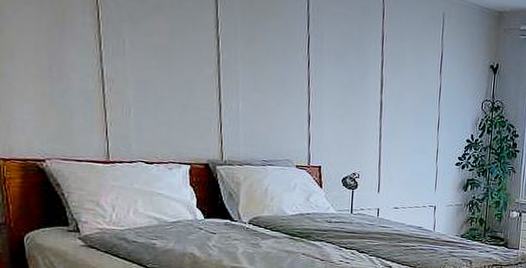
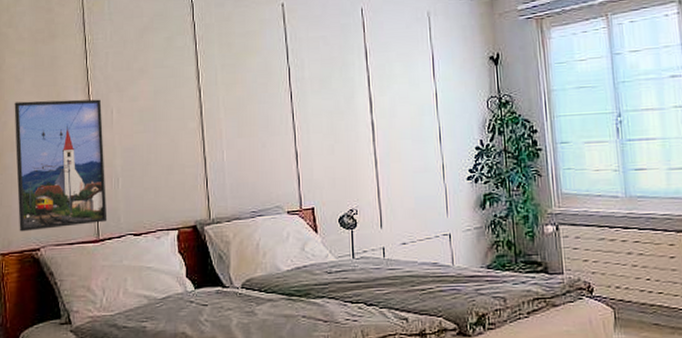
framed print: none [12,9,118,146] -> present [14,99,108,232]

